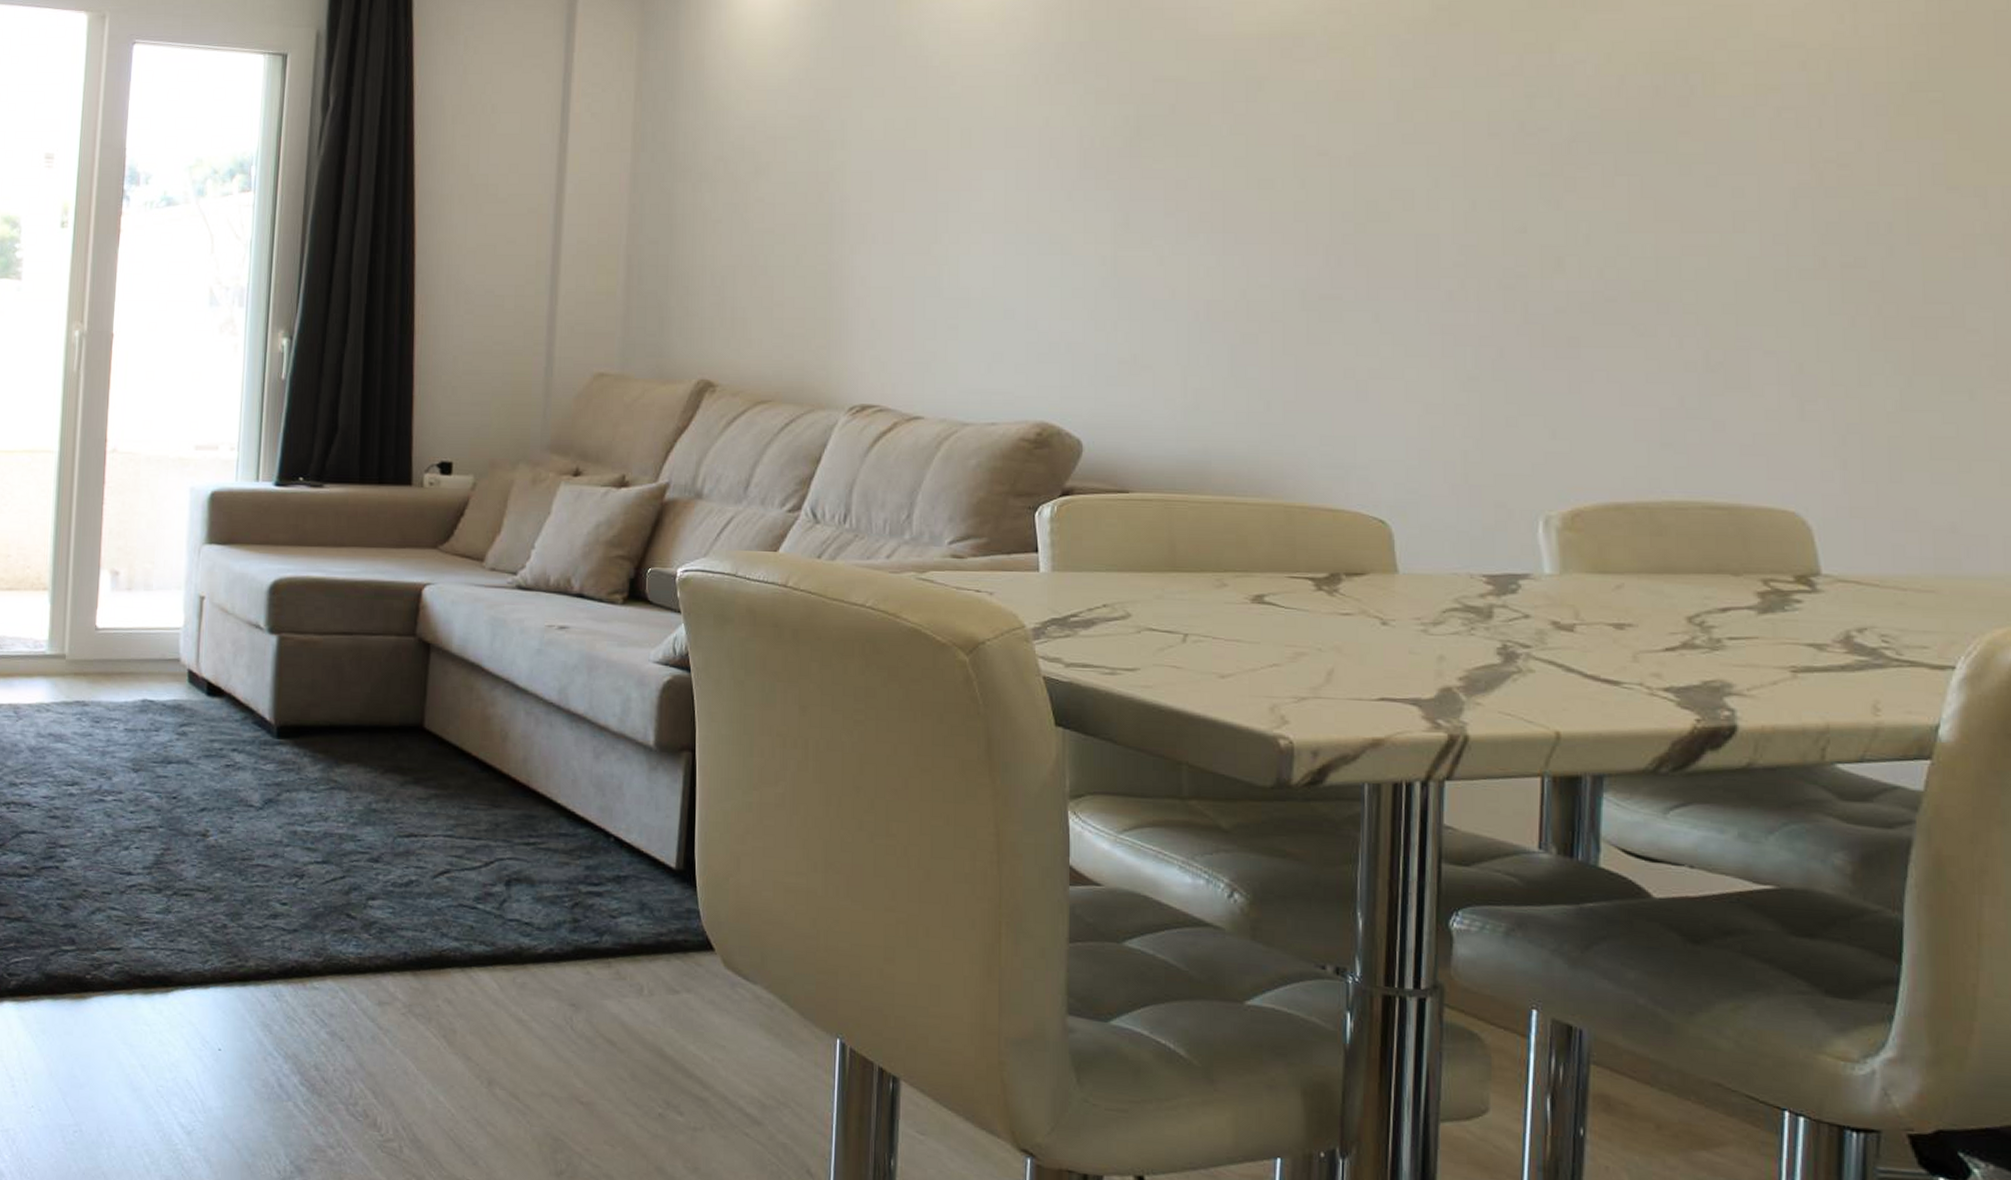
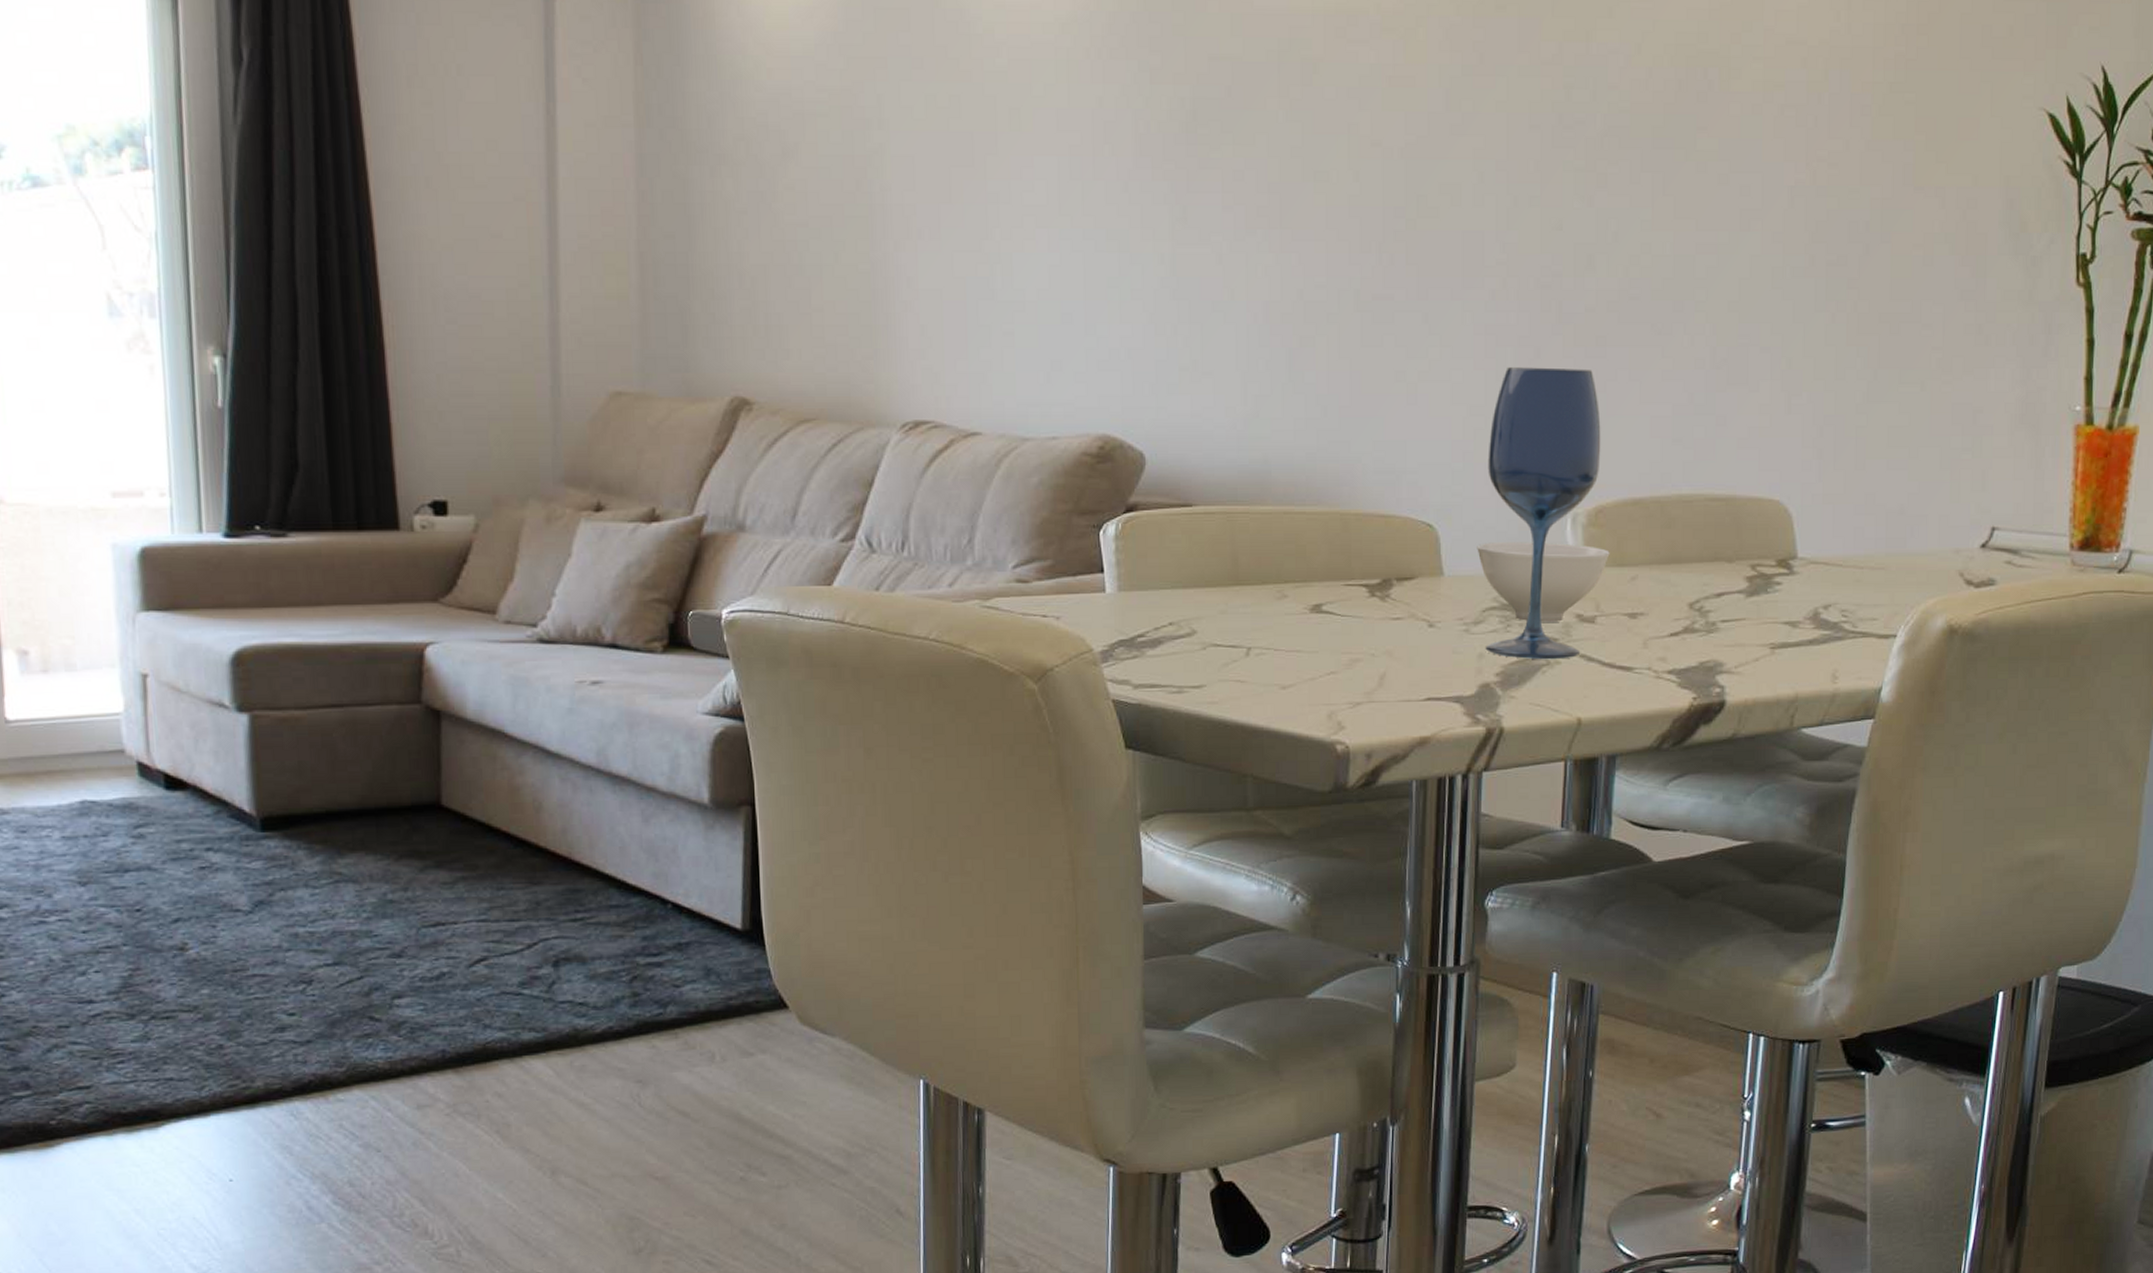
bowl: none [1435,541,1590,628] -> present [1477,542,1610,622]
wineglass: none [1446,367,1576,668] -> present [1485,367,1601,660]

